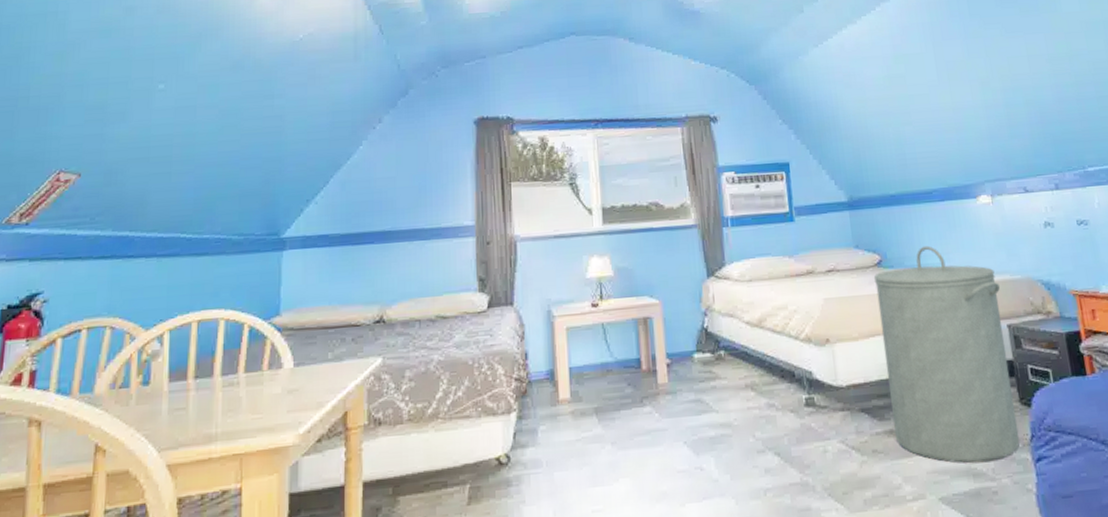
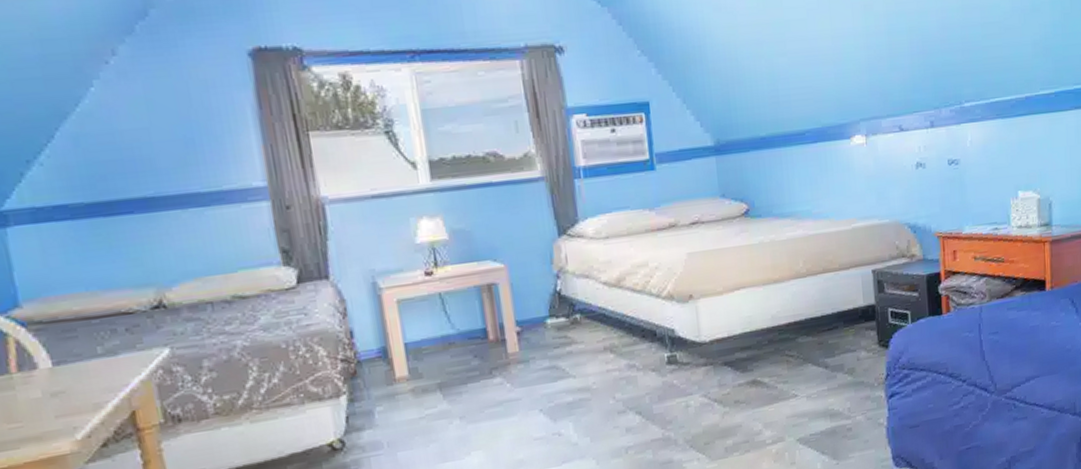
laundry hamper: present [874,245,1020,464] -> none [741,191,876,406]

